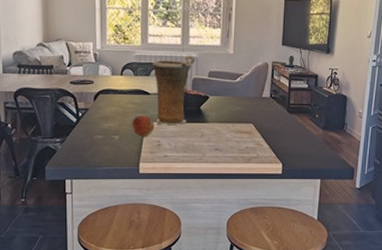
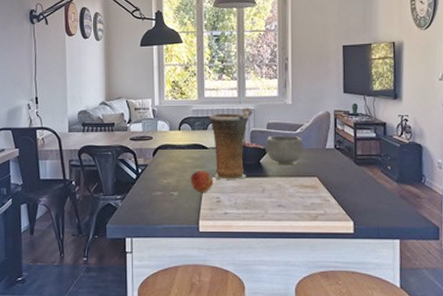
bowl: none [206,83,242,111] -> present [265,135,304,164]

